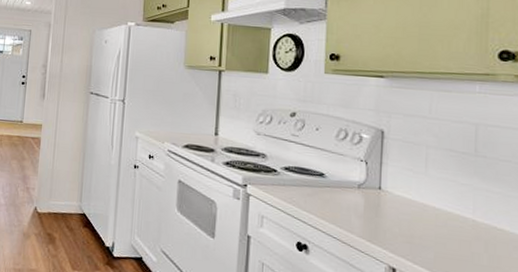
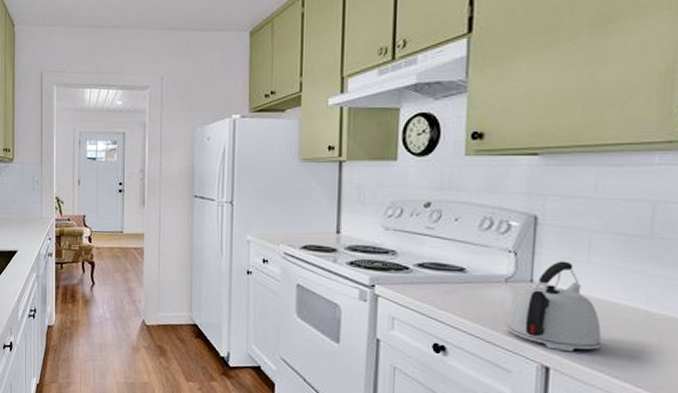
kettle: none [360,171,439,254] -> present [507,261,602,351]

